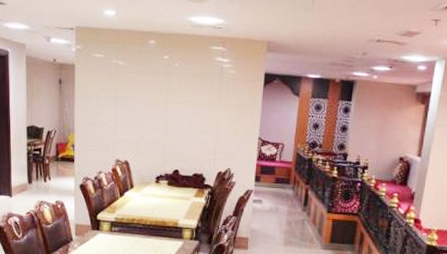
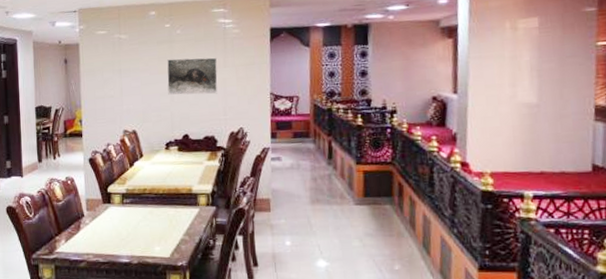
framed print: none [162,92,212,133] -> present [167,57,218,95]

